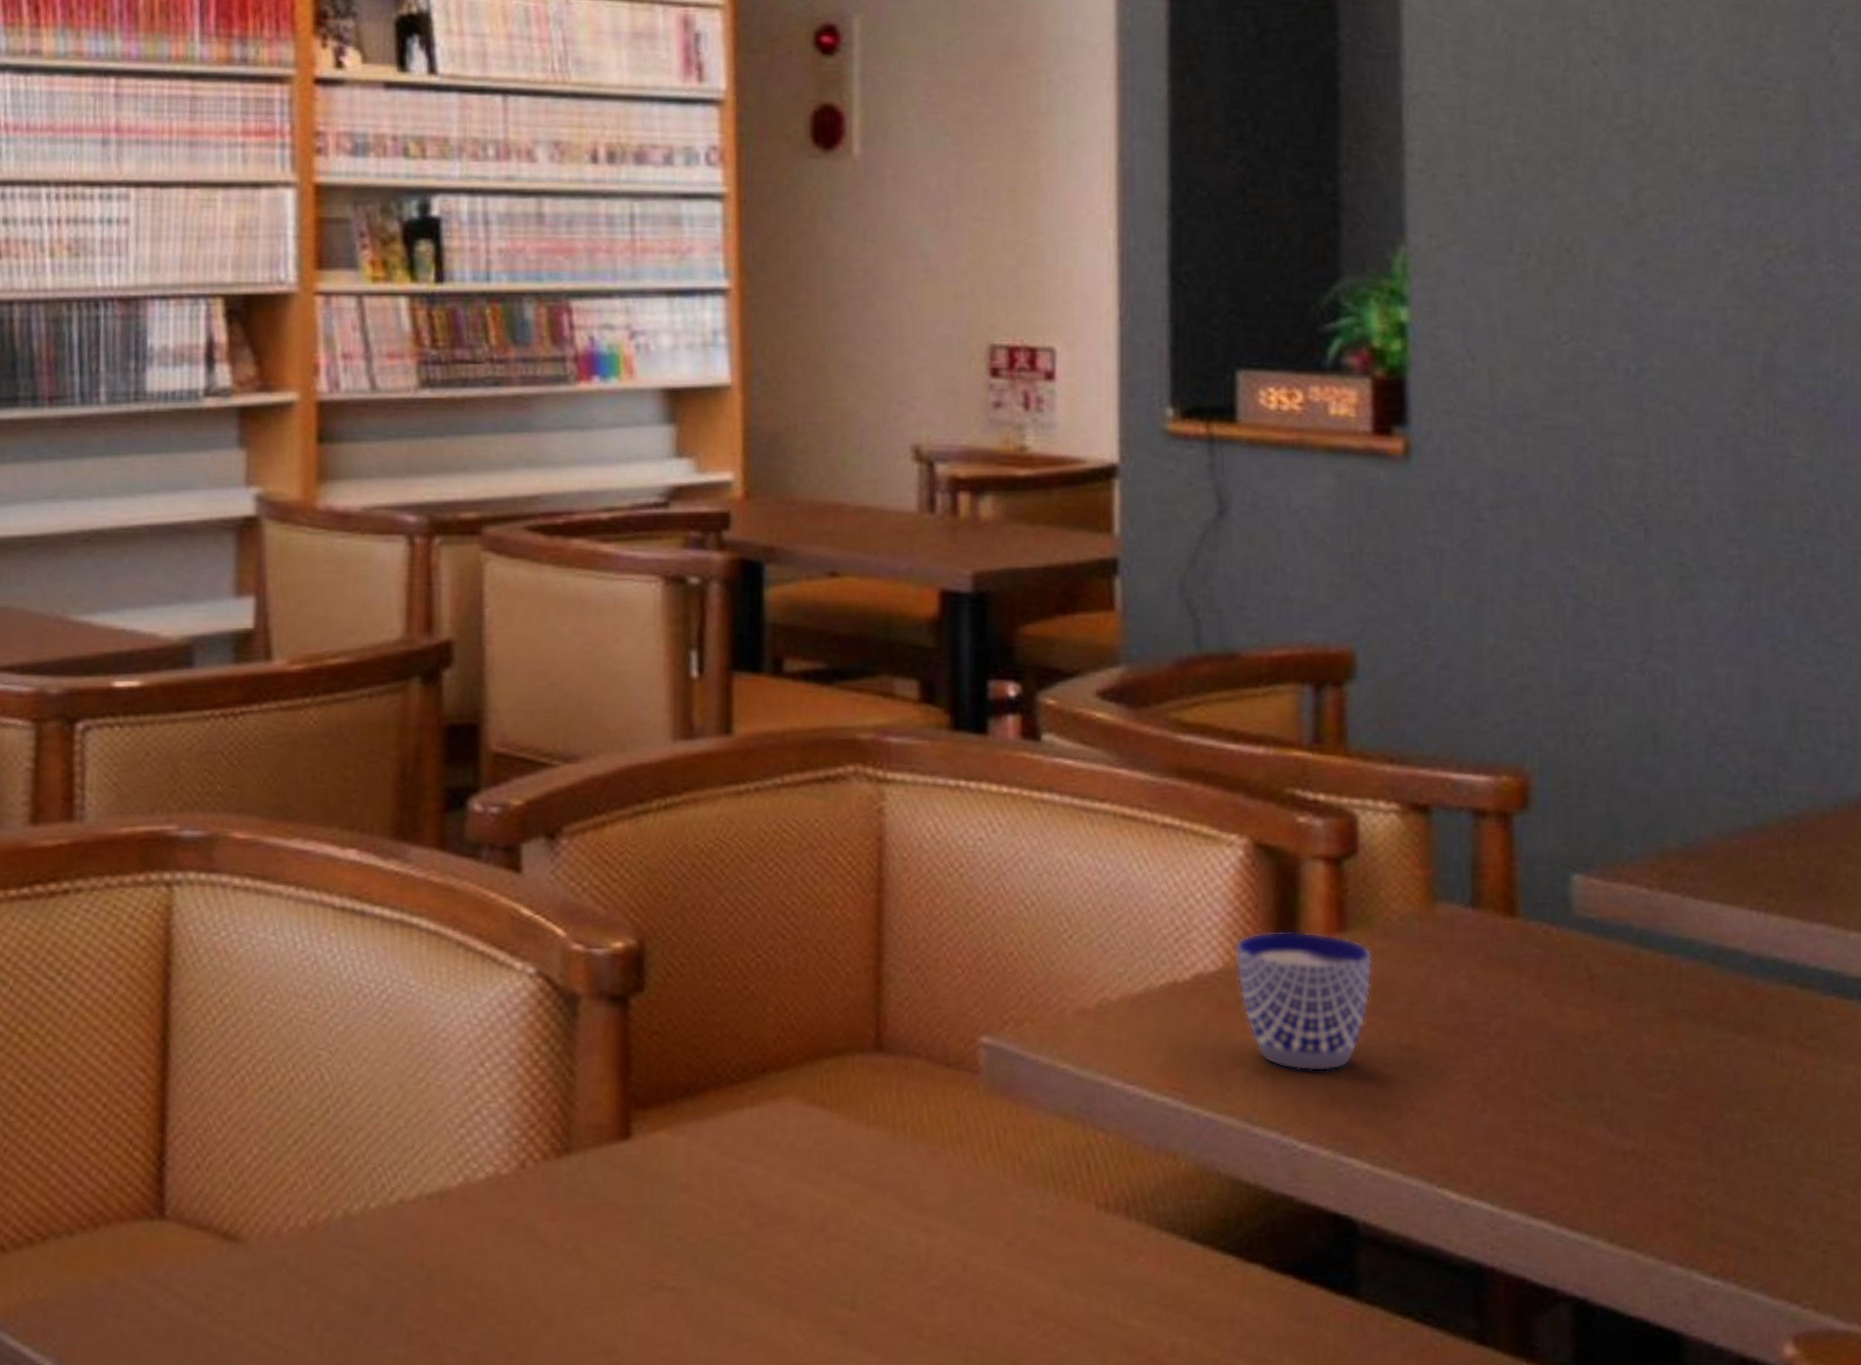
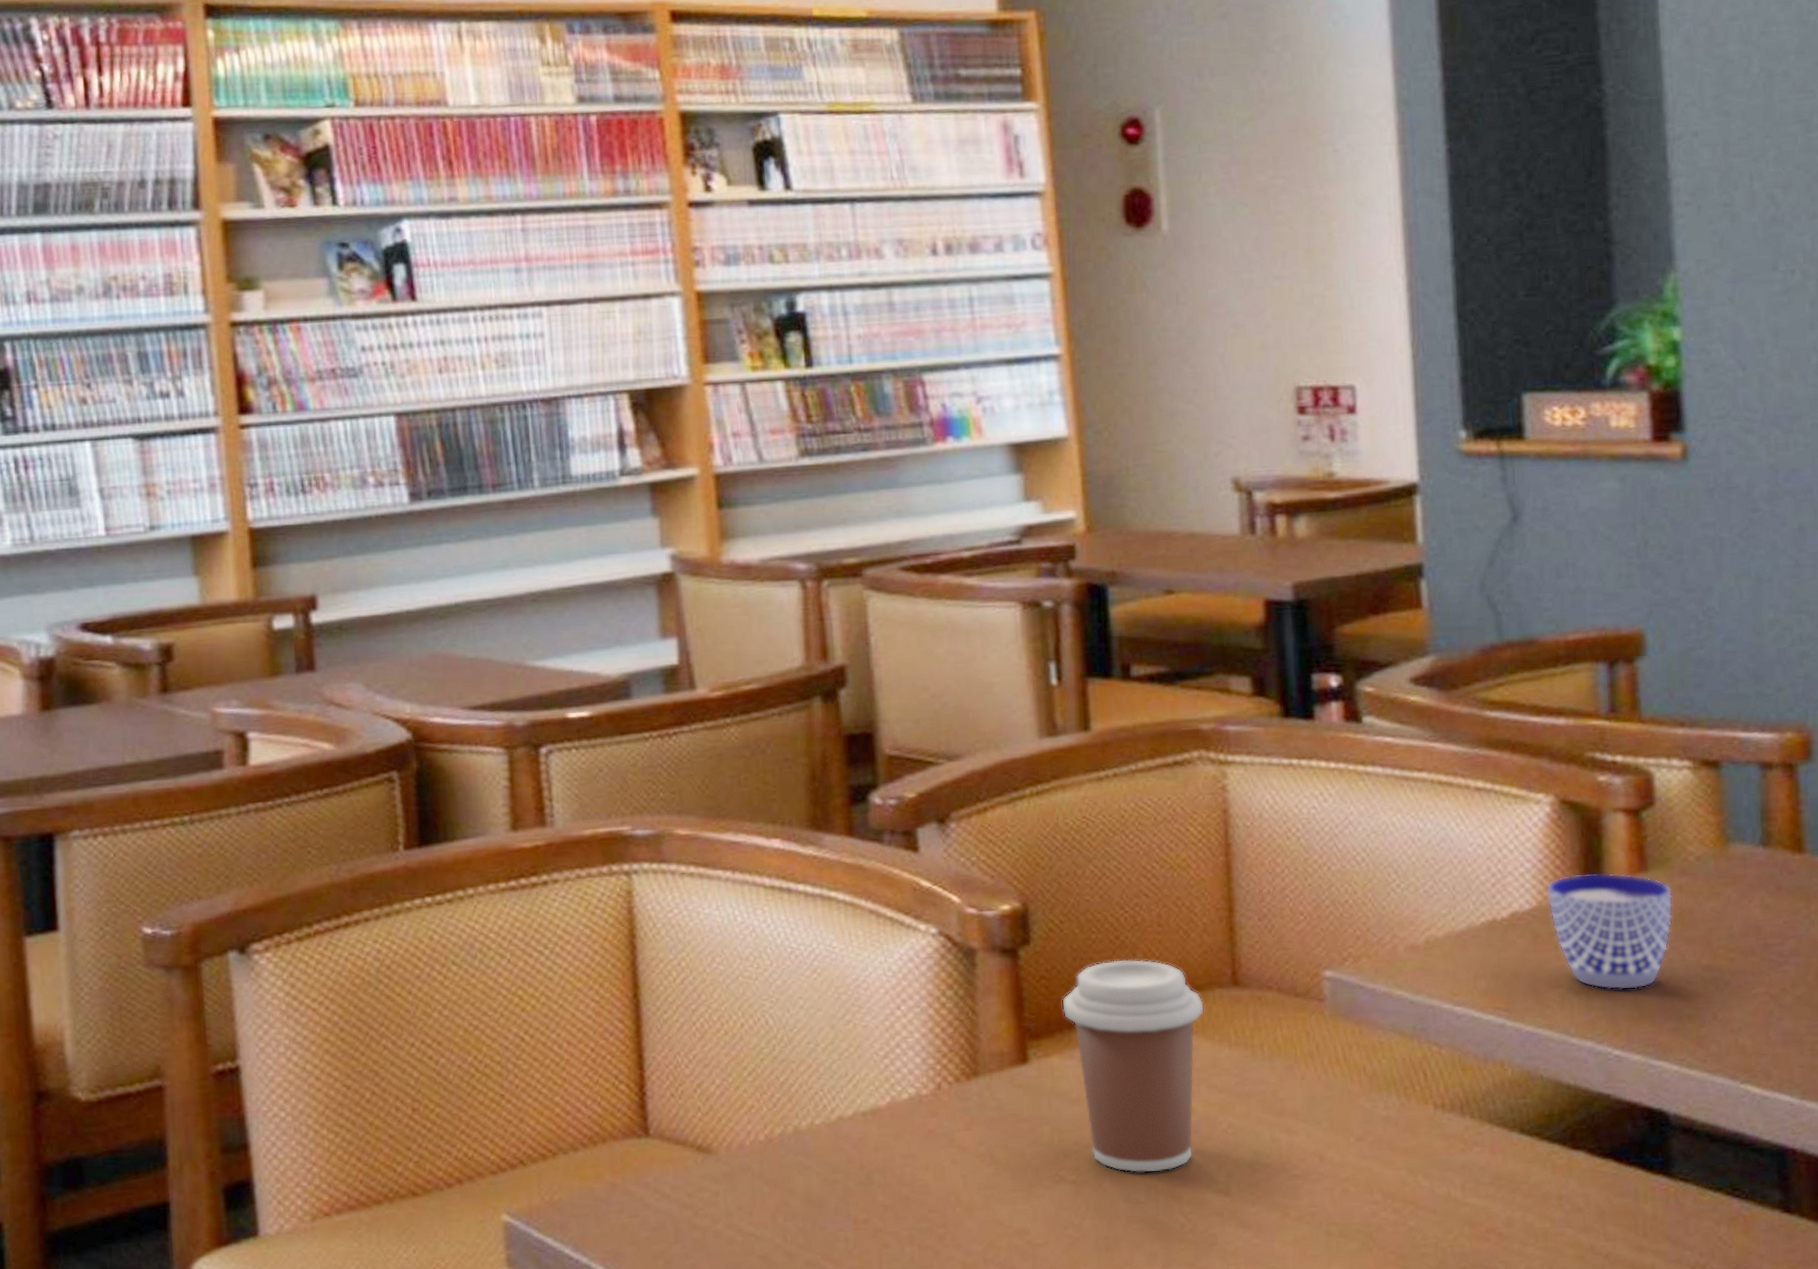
coffee cup: none [676,1014,841,1280] -> present [1062,959,1204,1173]

